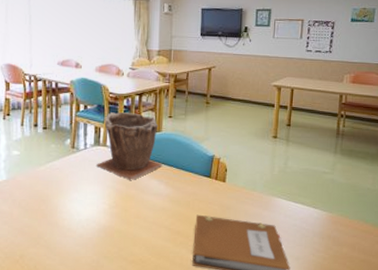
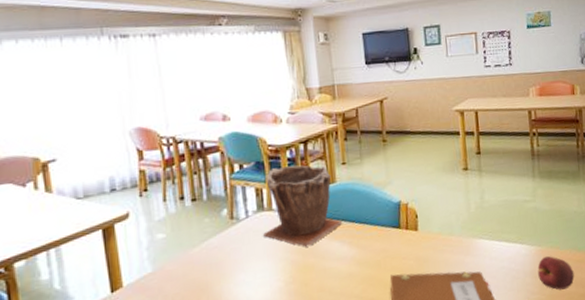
apple: none [325,223,358,253] -> present [537,256,575,290]

